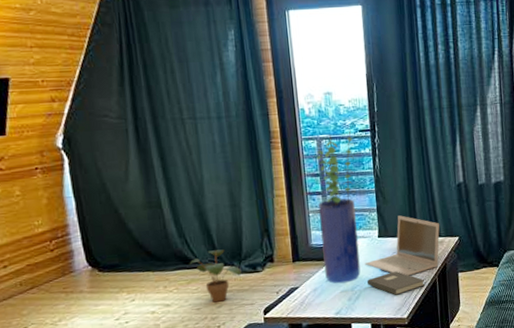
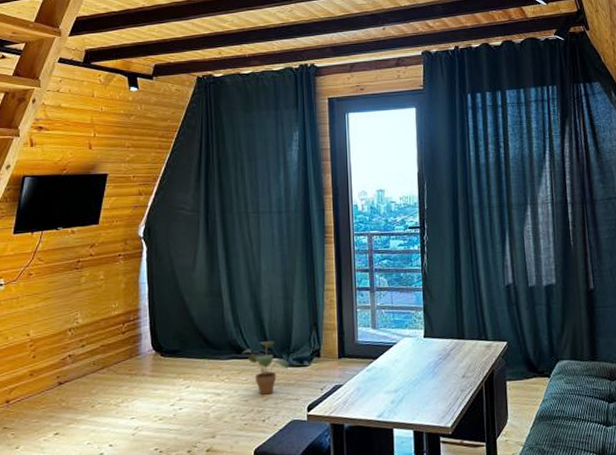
vase: present [316,129,361,284] -> none [366,226,405,385]
laptop: present [365,215,440,276] -> none [409,315,488,381]
book: present [366,271,425,295] -> none [410,374,470,401]

